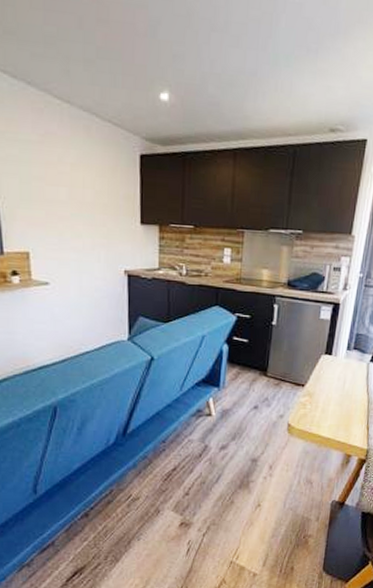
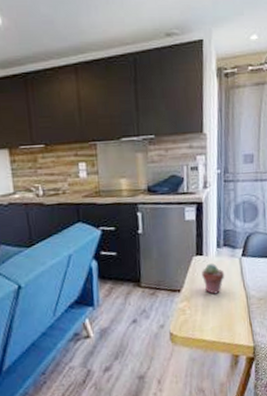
potted succulent: none [328,364,351,394] -> present [202,264,225,295]

